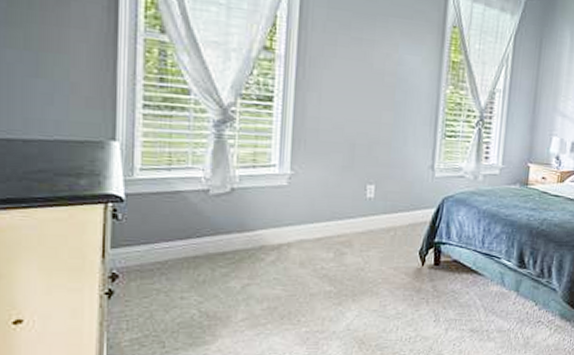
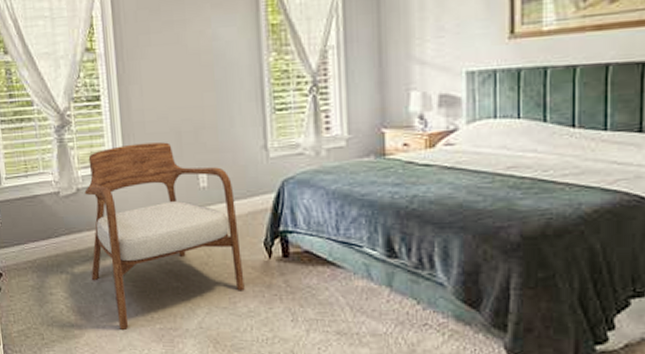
armchair: none [236,149,398,334] -> present [84,142,245,330]

